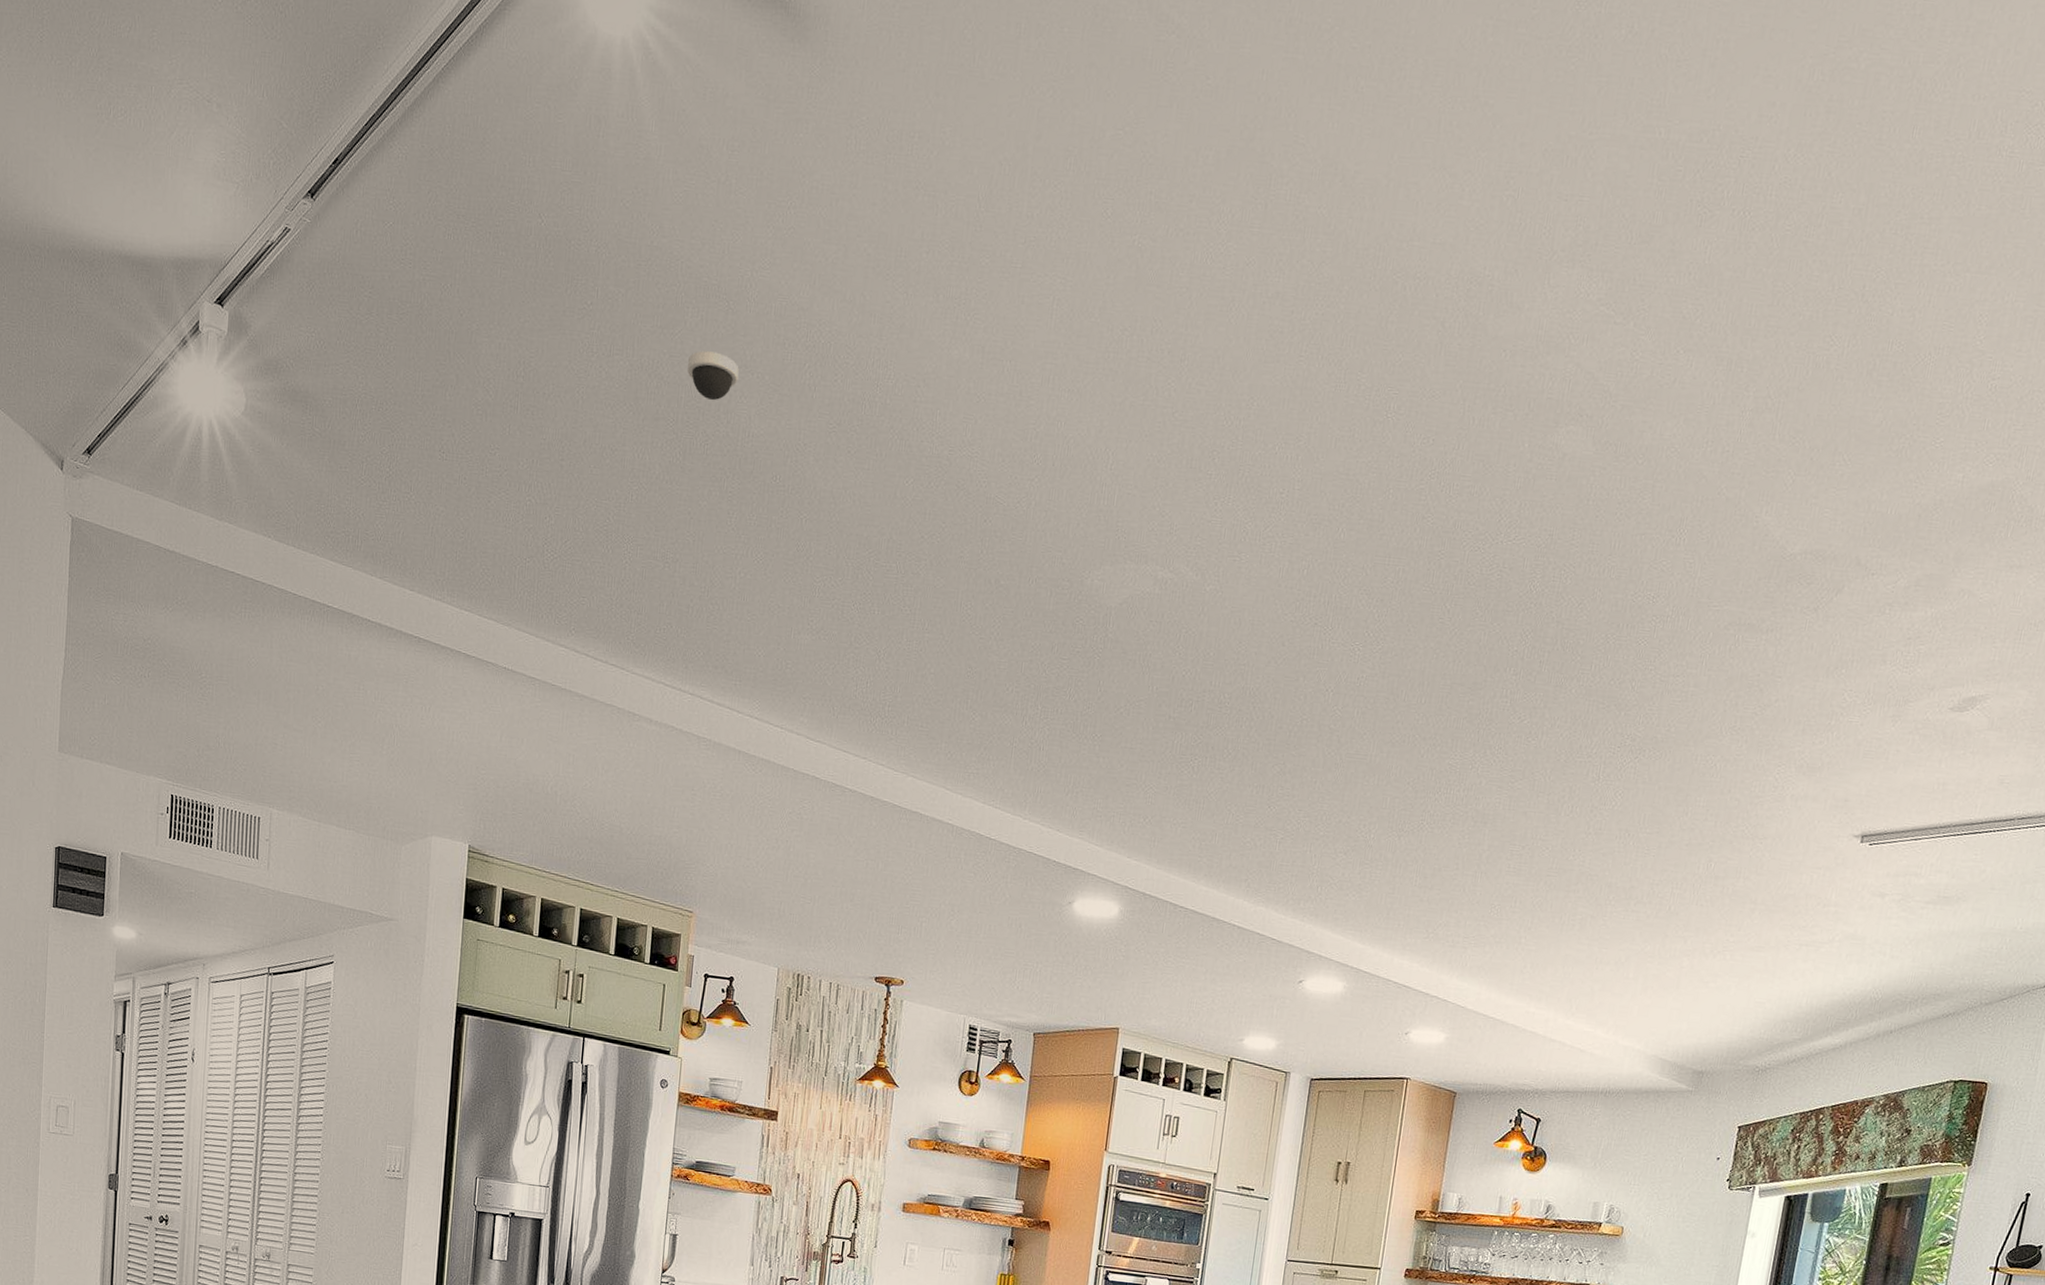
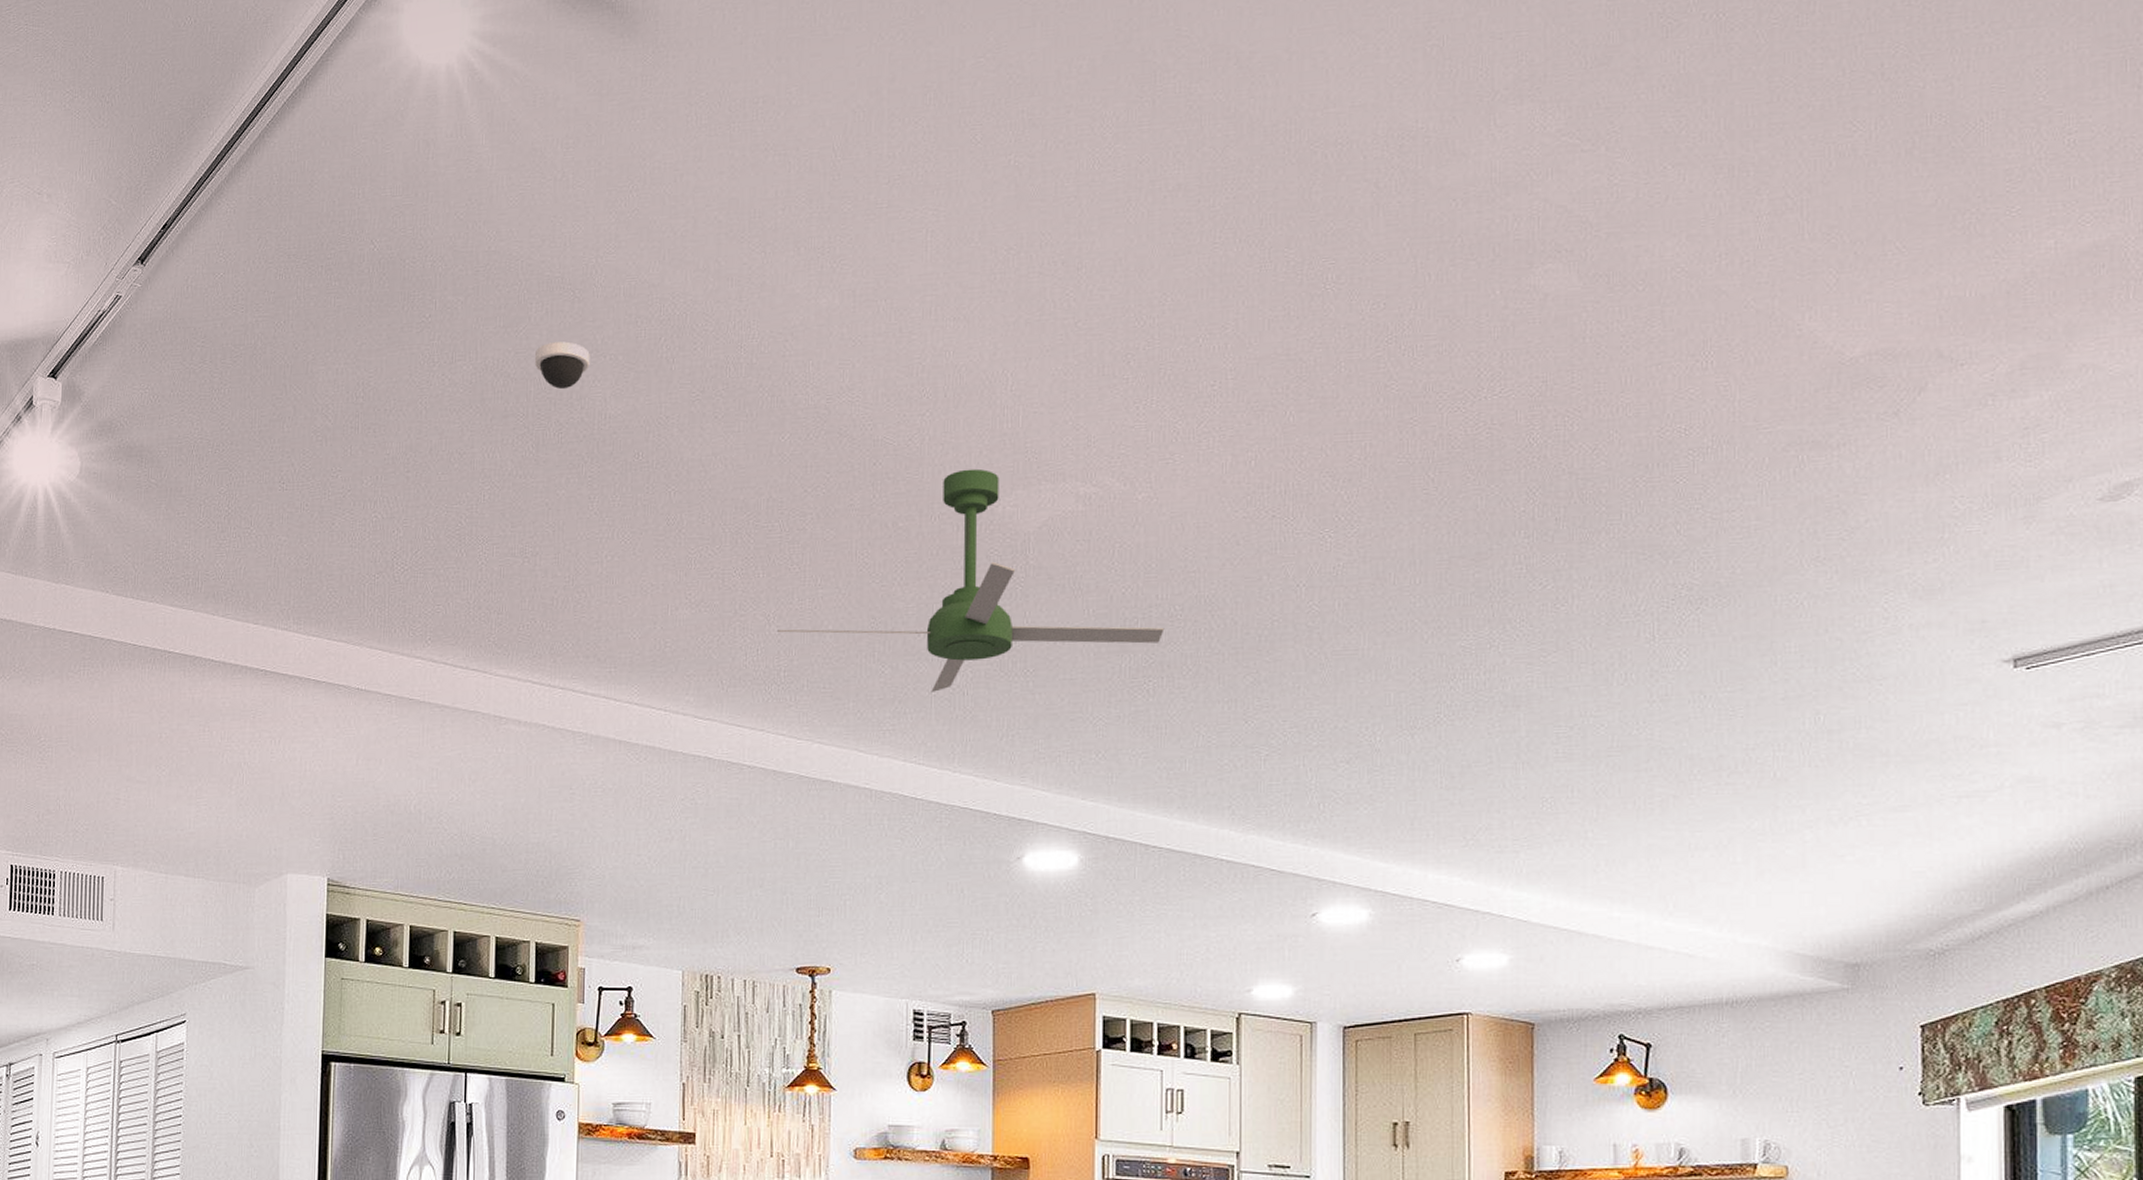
ceiling fan: none [886,538,1214,744] -> present [778,468,1165,692]

